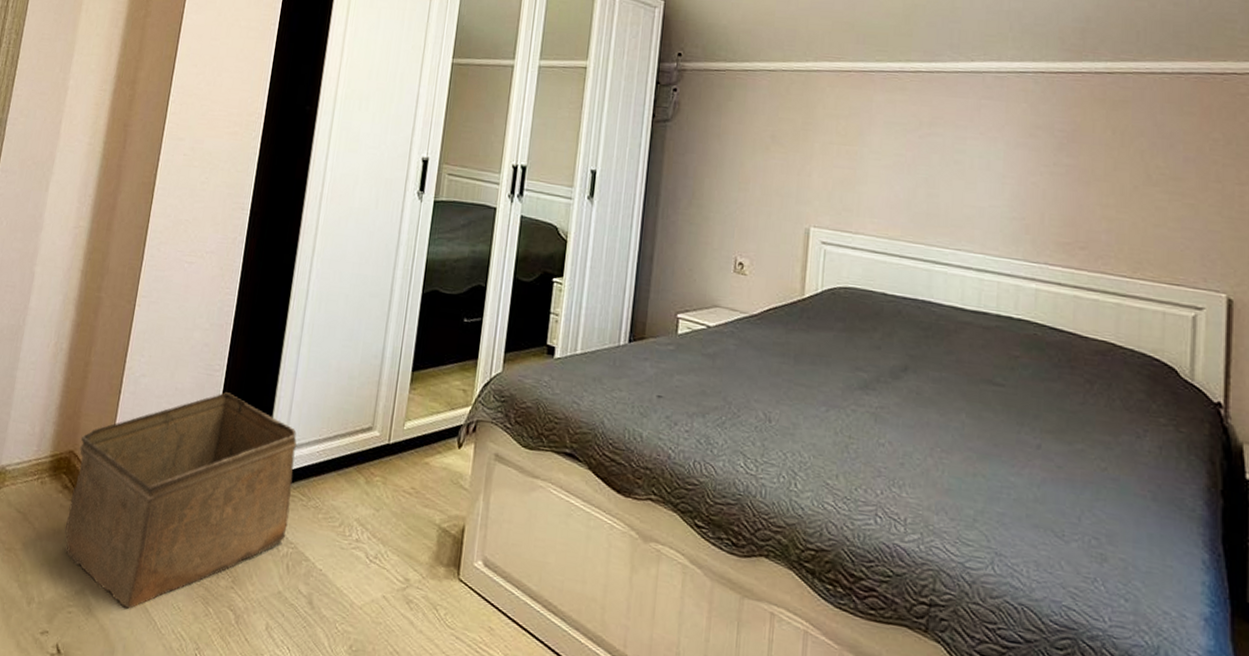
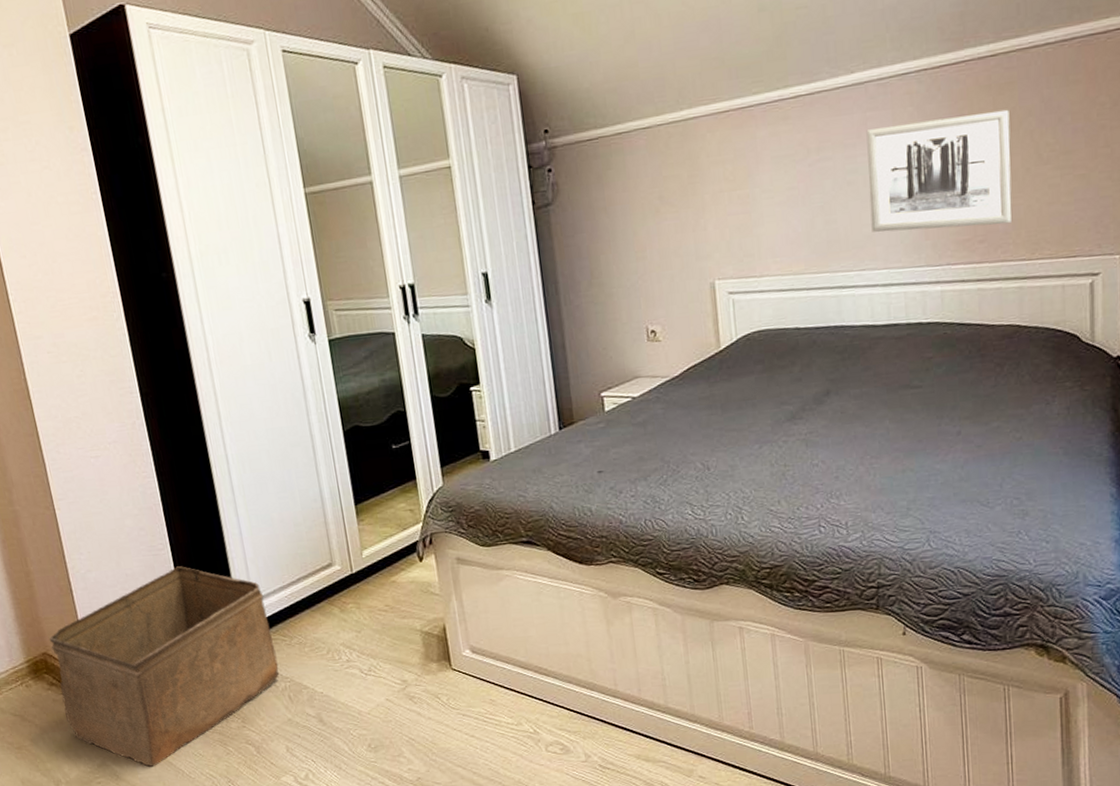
wall art: none [972,116,1121,237] -> present [866,109,1013,233]

